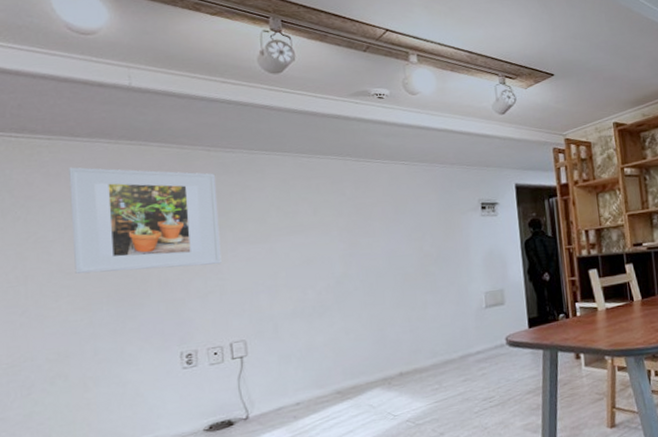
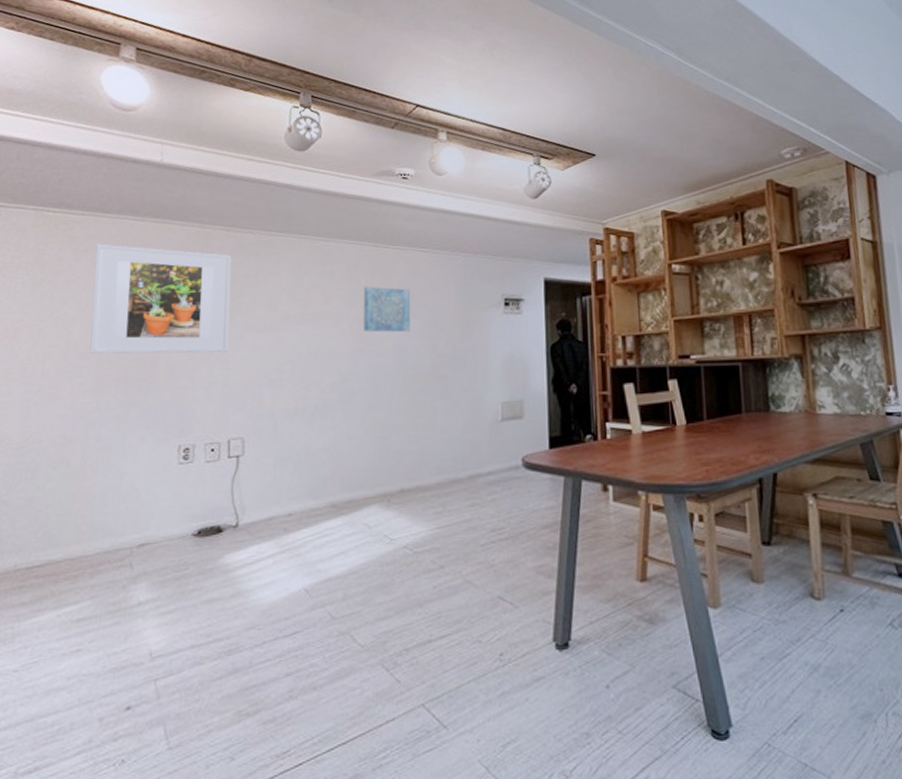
wall art: none [350,197,397,239] -> present [364,286,410,333]

